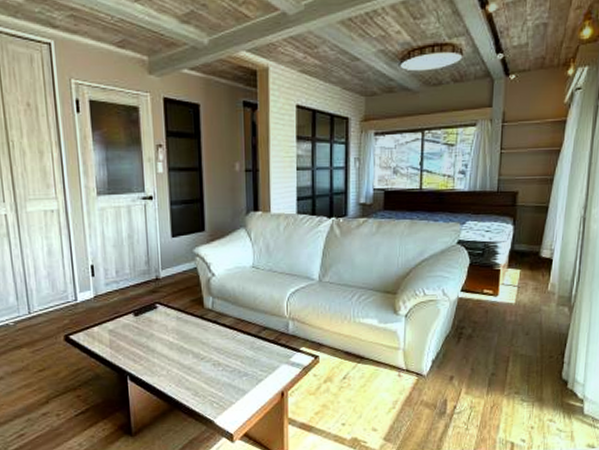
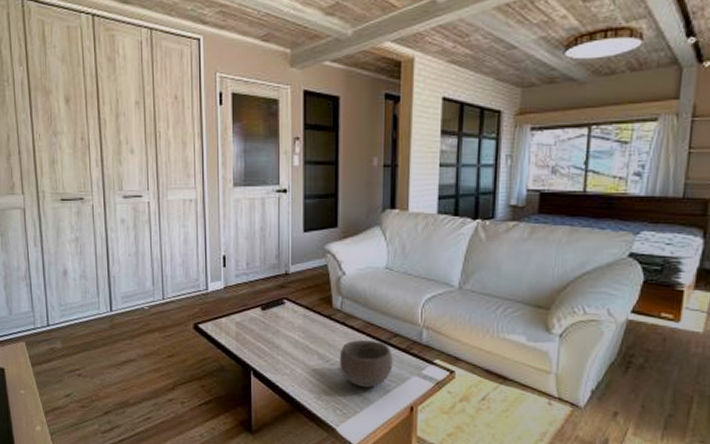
bowl: none [213,335,263,380] -> present [339,340,393,388]

